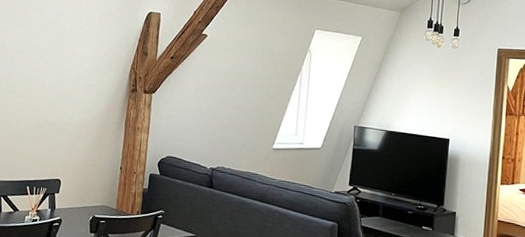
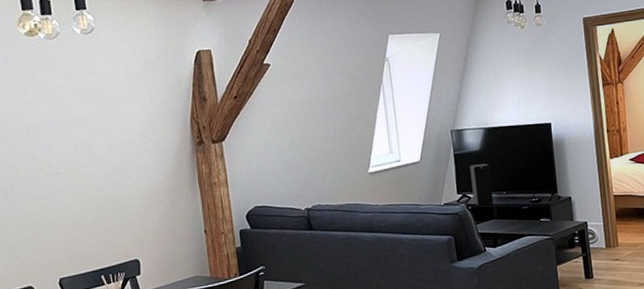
speaker: none [363,162,384,201] -> present [469,163,494,205]

